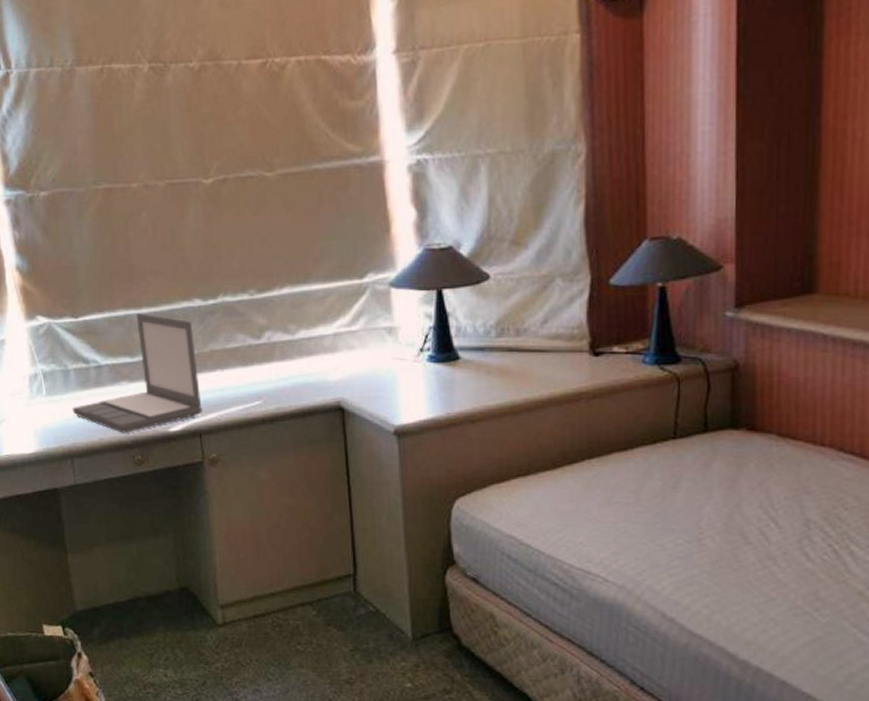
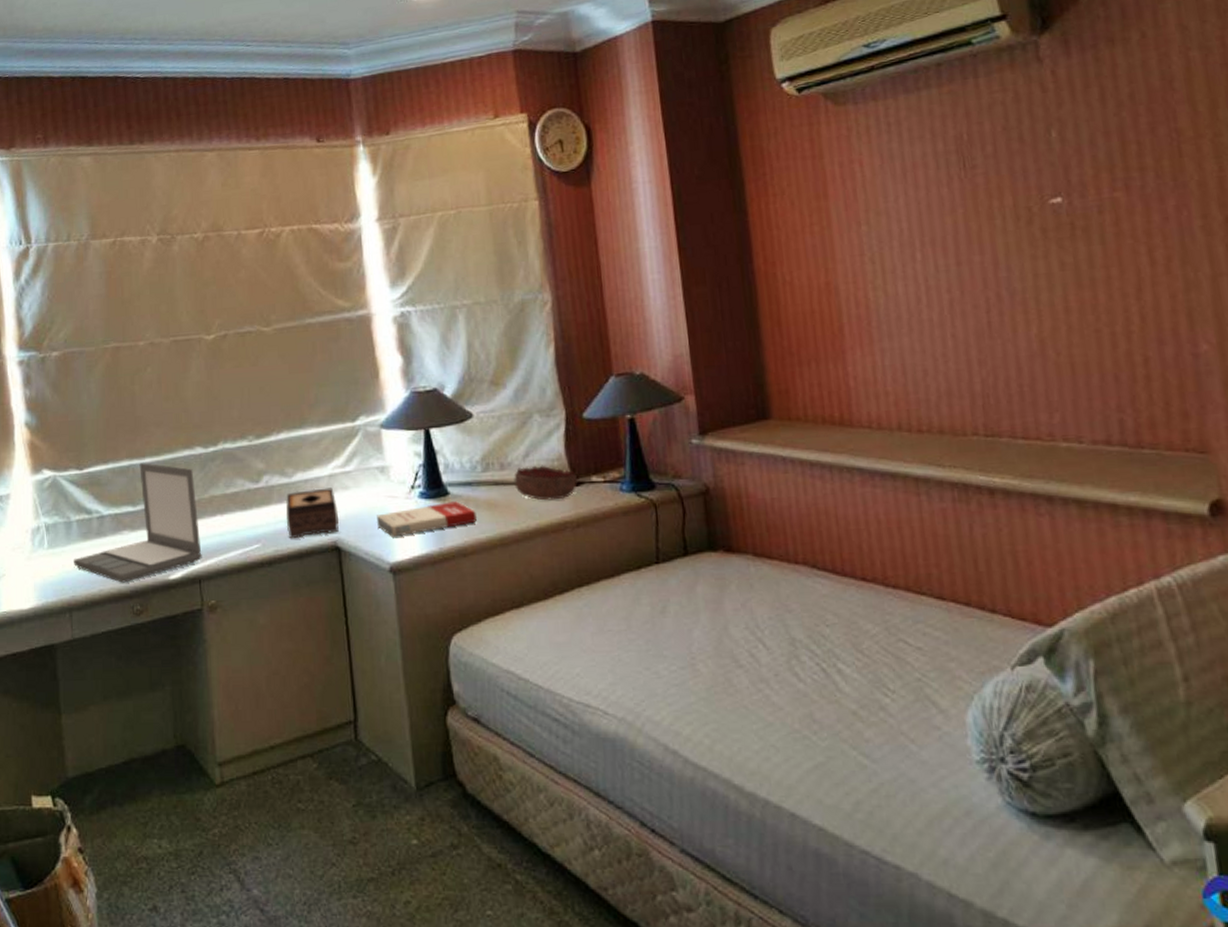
tissue box: none [288,347,343,398] -> present [285,487,339,539]
book: none [382,366,488,400] -> present [376,501,478,537]
decorative bowl: none [530,332,597,370] -> present [514,465,577,501]

